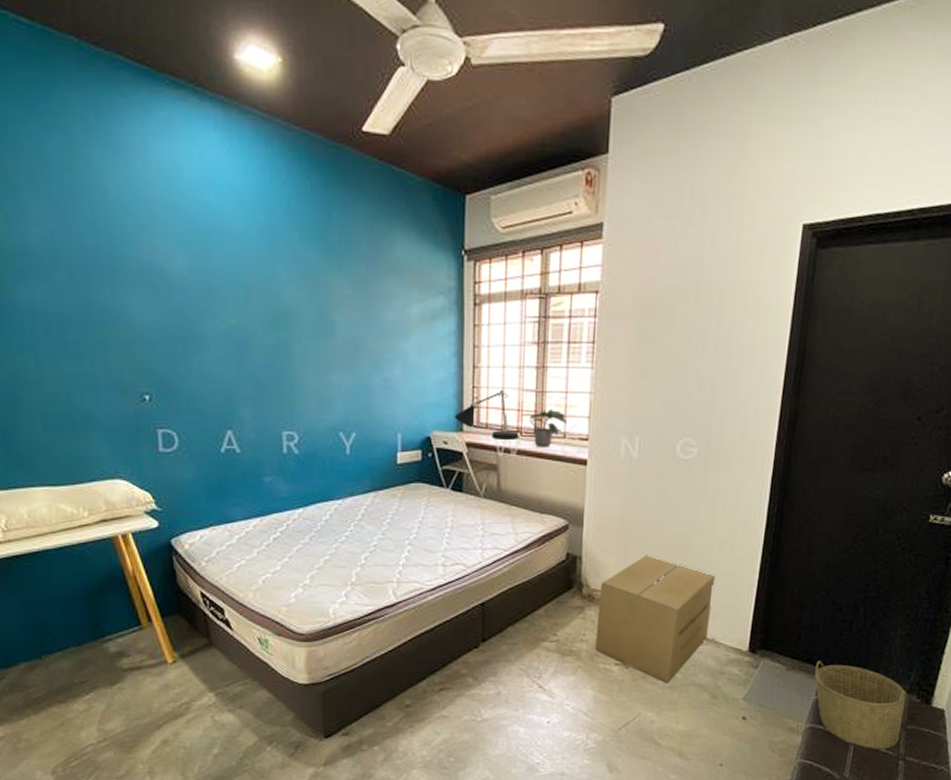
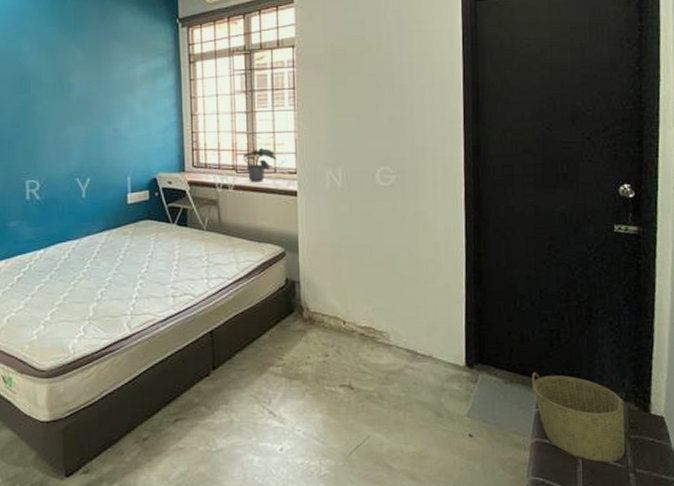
desk lamp: present [454,389,521,440] -> none [176,132,236,177]
box: present [595,554,716,683] -> none [319,275,426,403]

